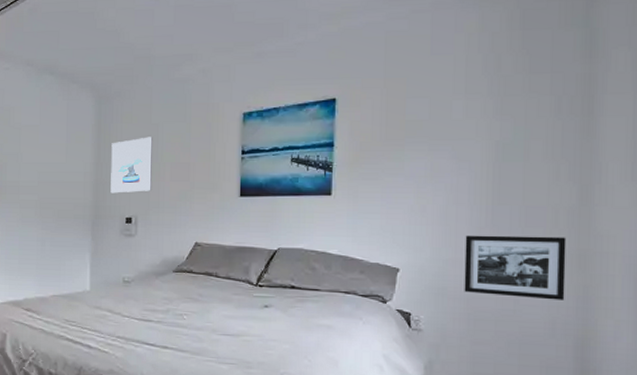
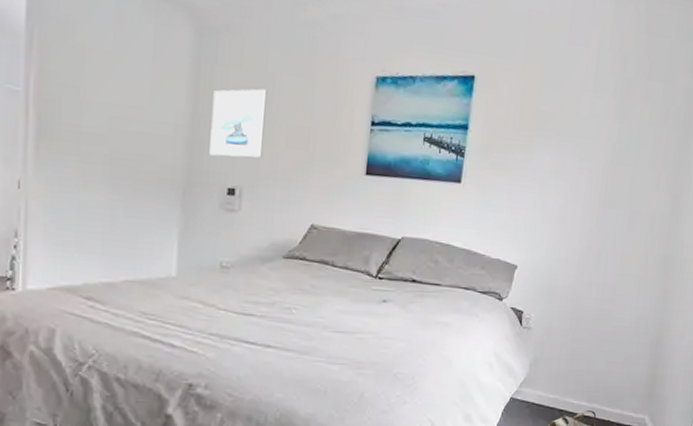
picture frame: present [464,235,567,300] -> none [571,235,657,302]

